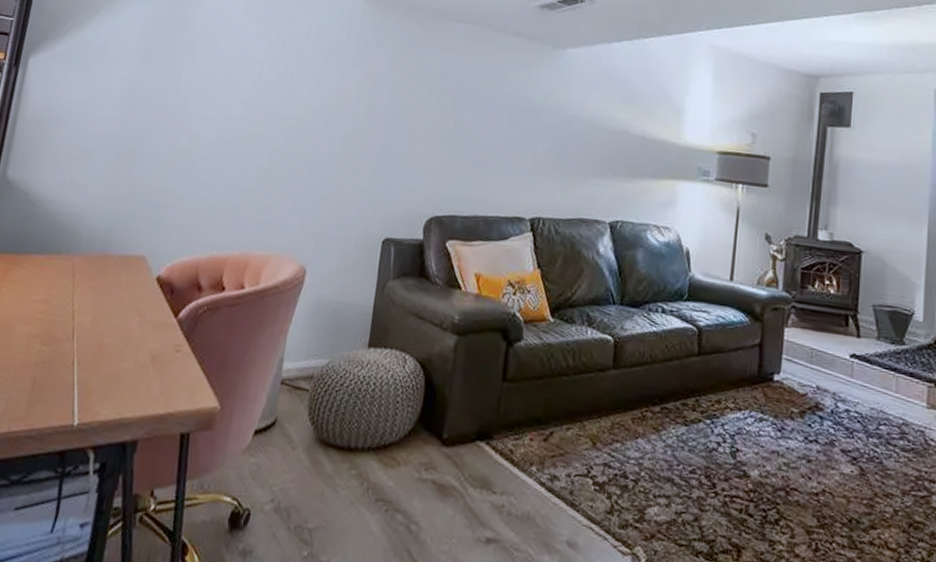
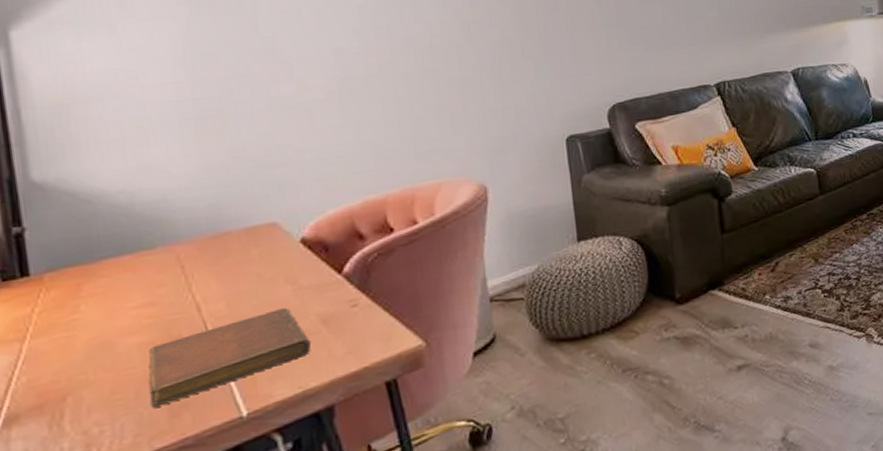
notebook: none [19,335,138,394] -> present [148,308,311,408]

